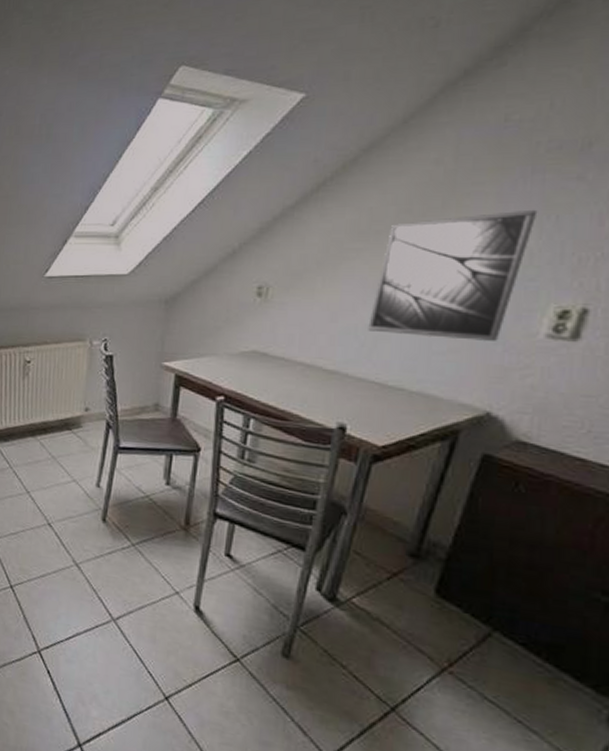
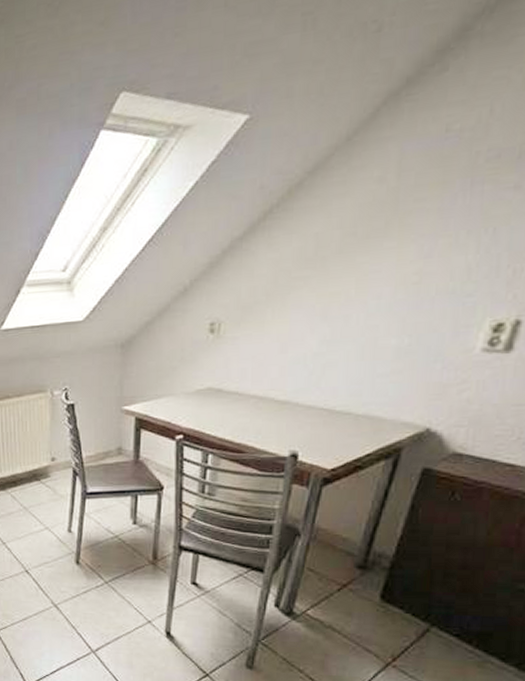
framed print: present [368,209,538,341] -> none [316,223,476,361]

